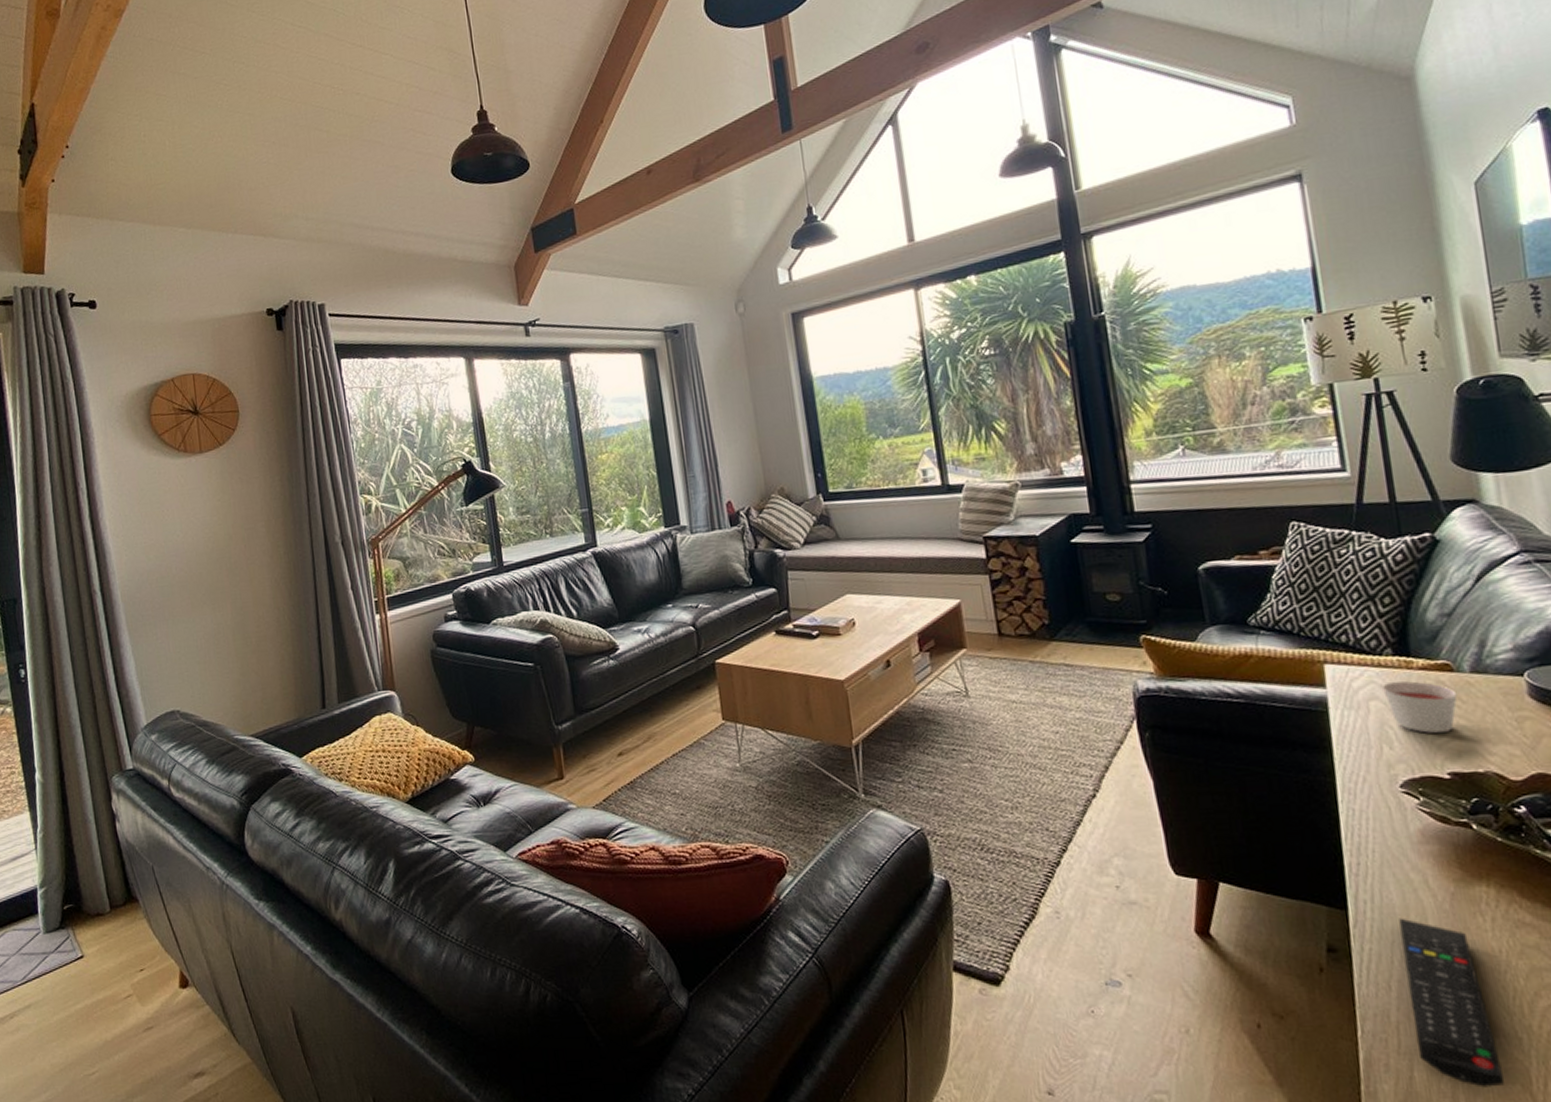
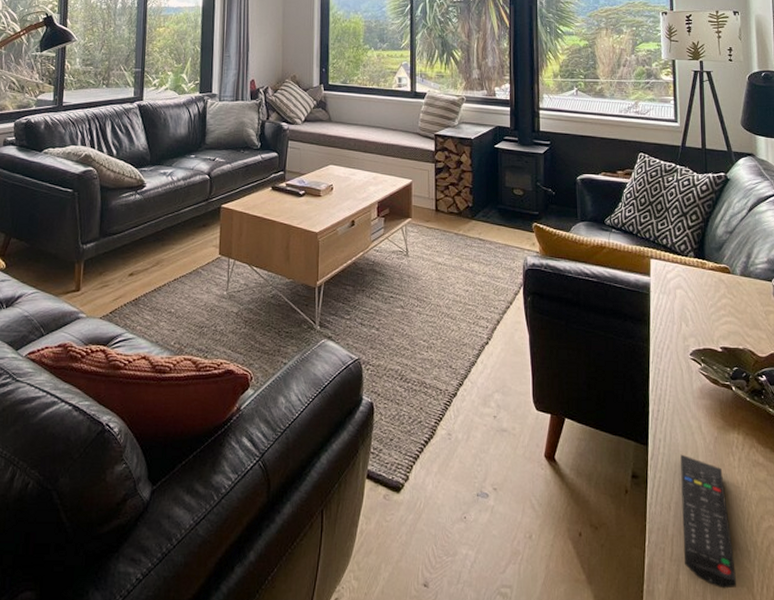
candle: present [1382,681,1458,733] -> none [686,277,731,317]

